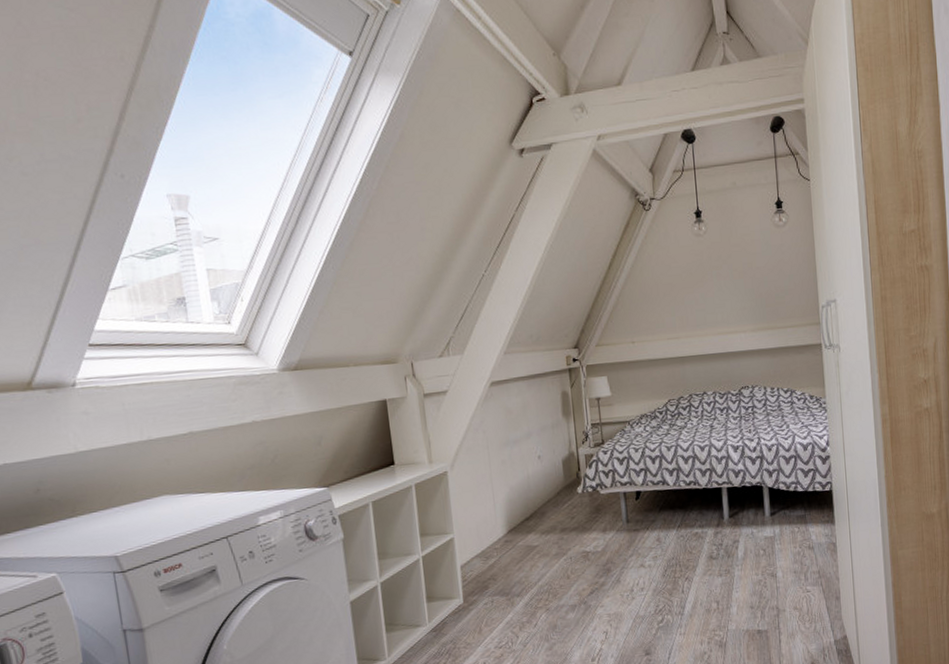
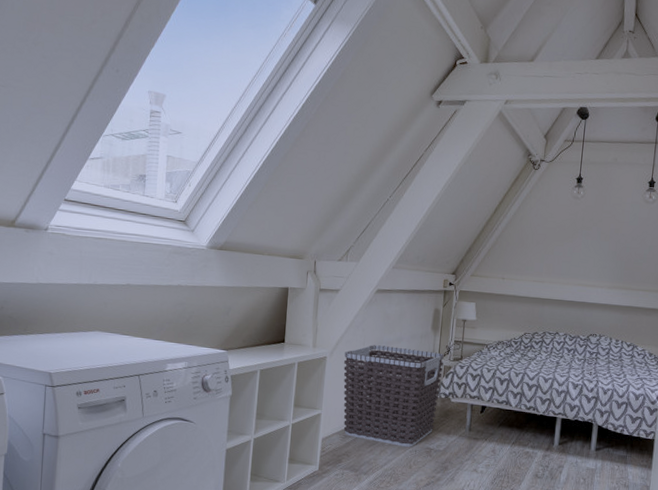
clothes hamper: none [468,441,587,557] -> present [343,345,444,447]

